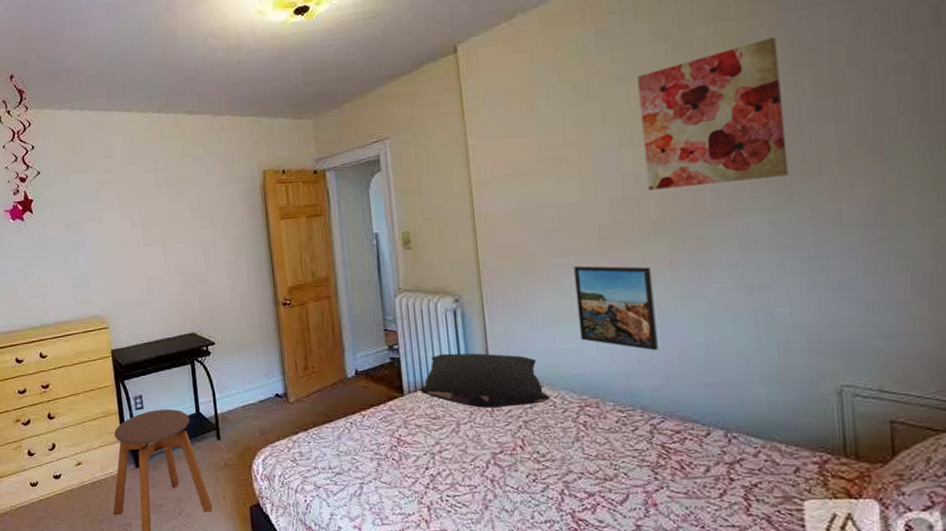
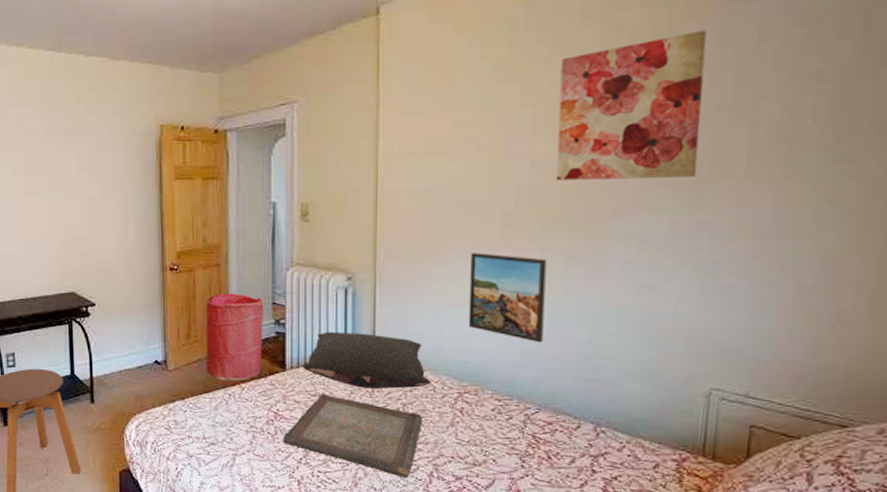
laundry hamper: none [319,322,380,409] -> present [205,293,263,381]
serving tray: none [407,416,547,498] -> present [282,394,422,479]

